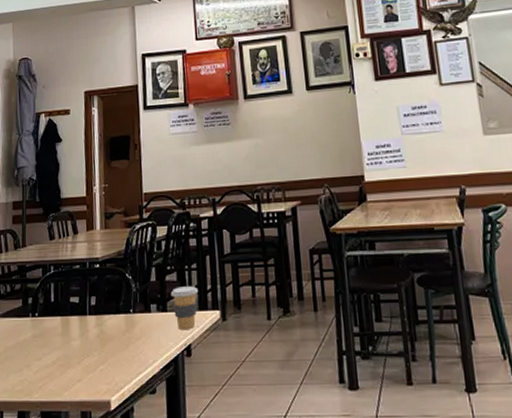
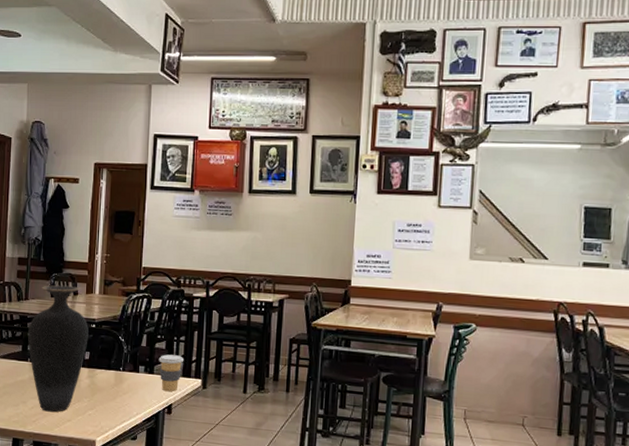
vase: none [28,224,93,374] -> present [28,285,89,413]

